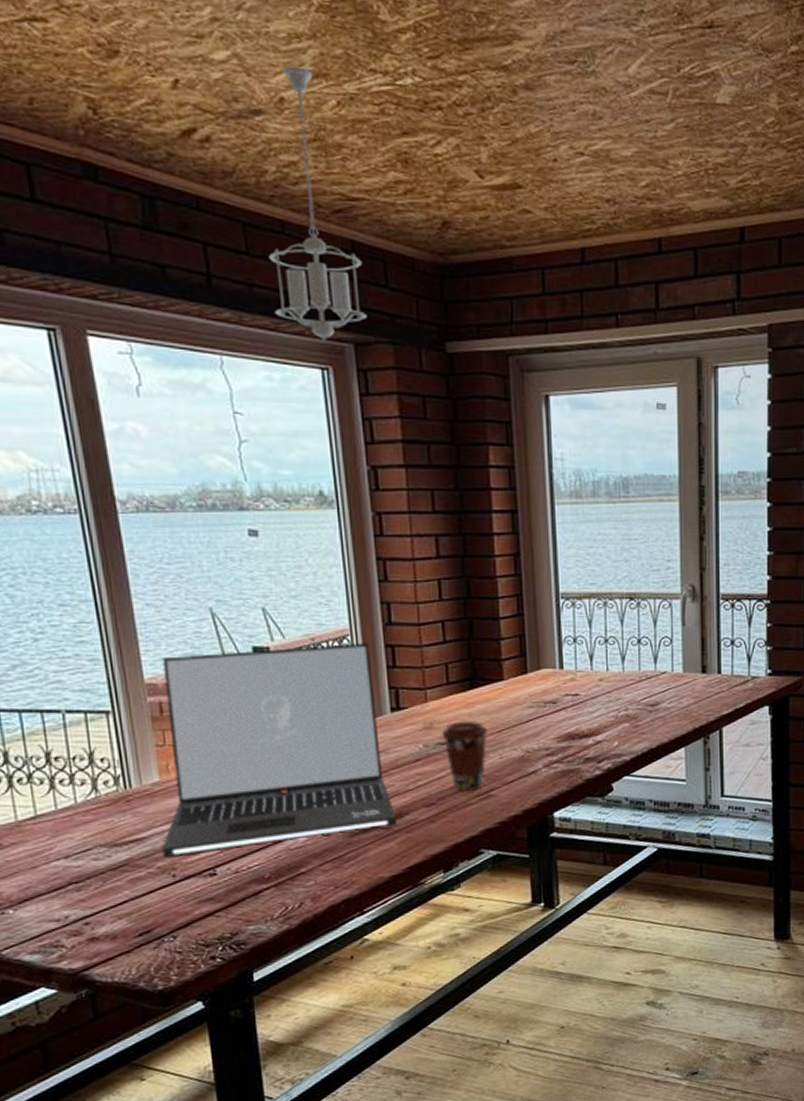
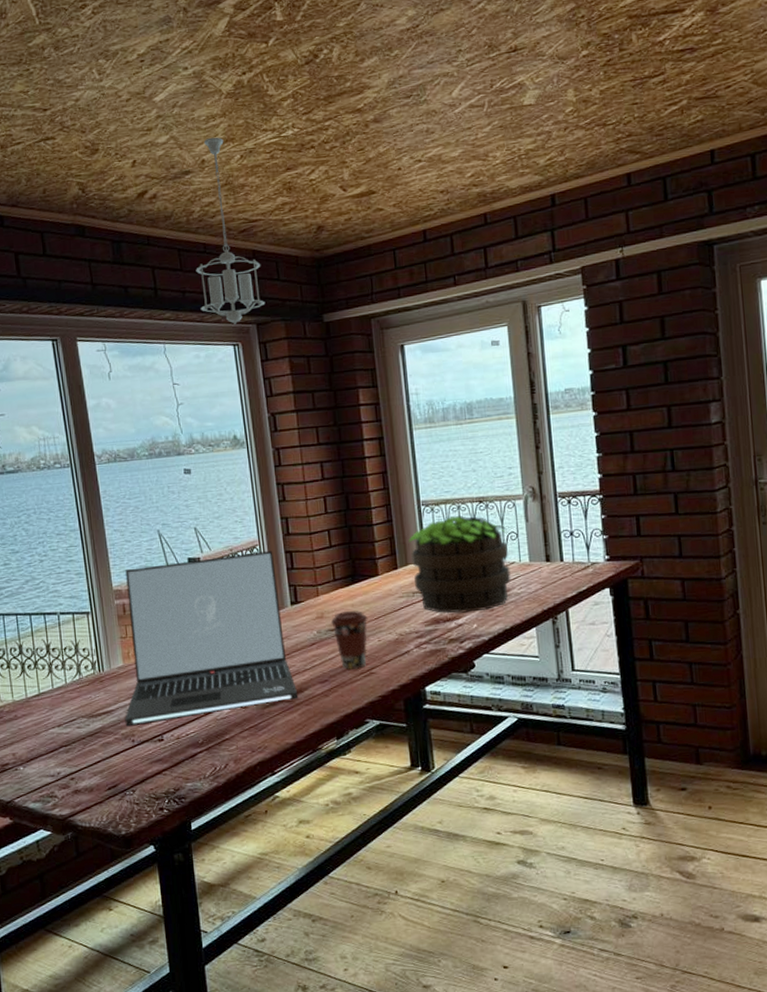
potted plant: none [543,614,661,729] -> present [409,516,511,614]

